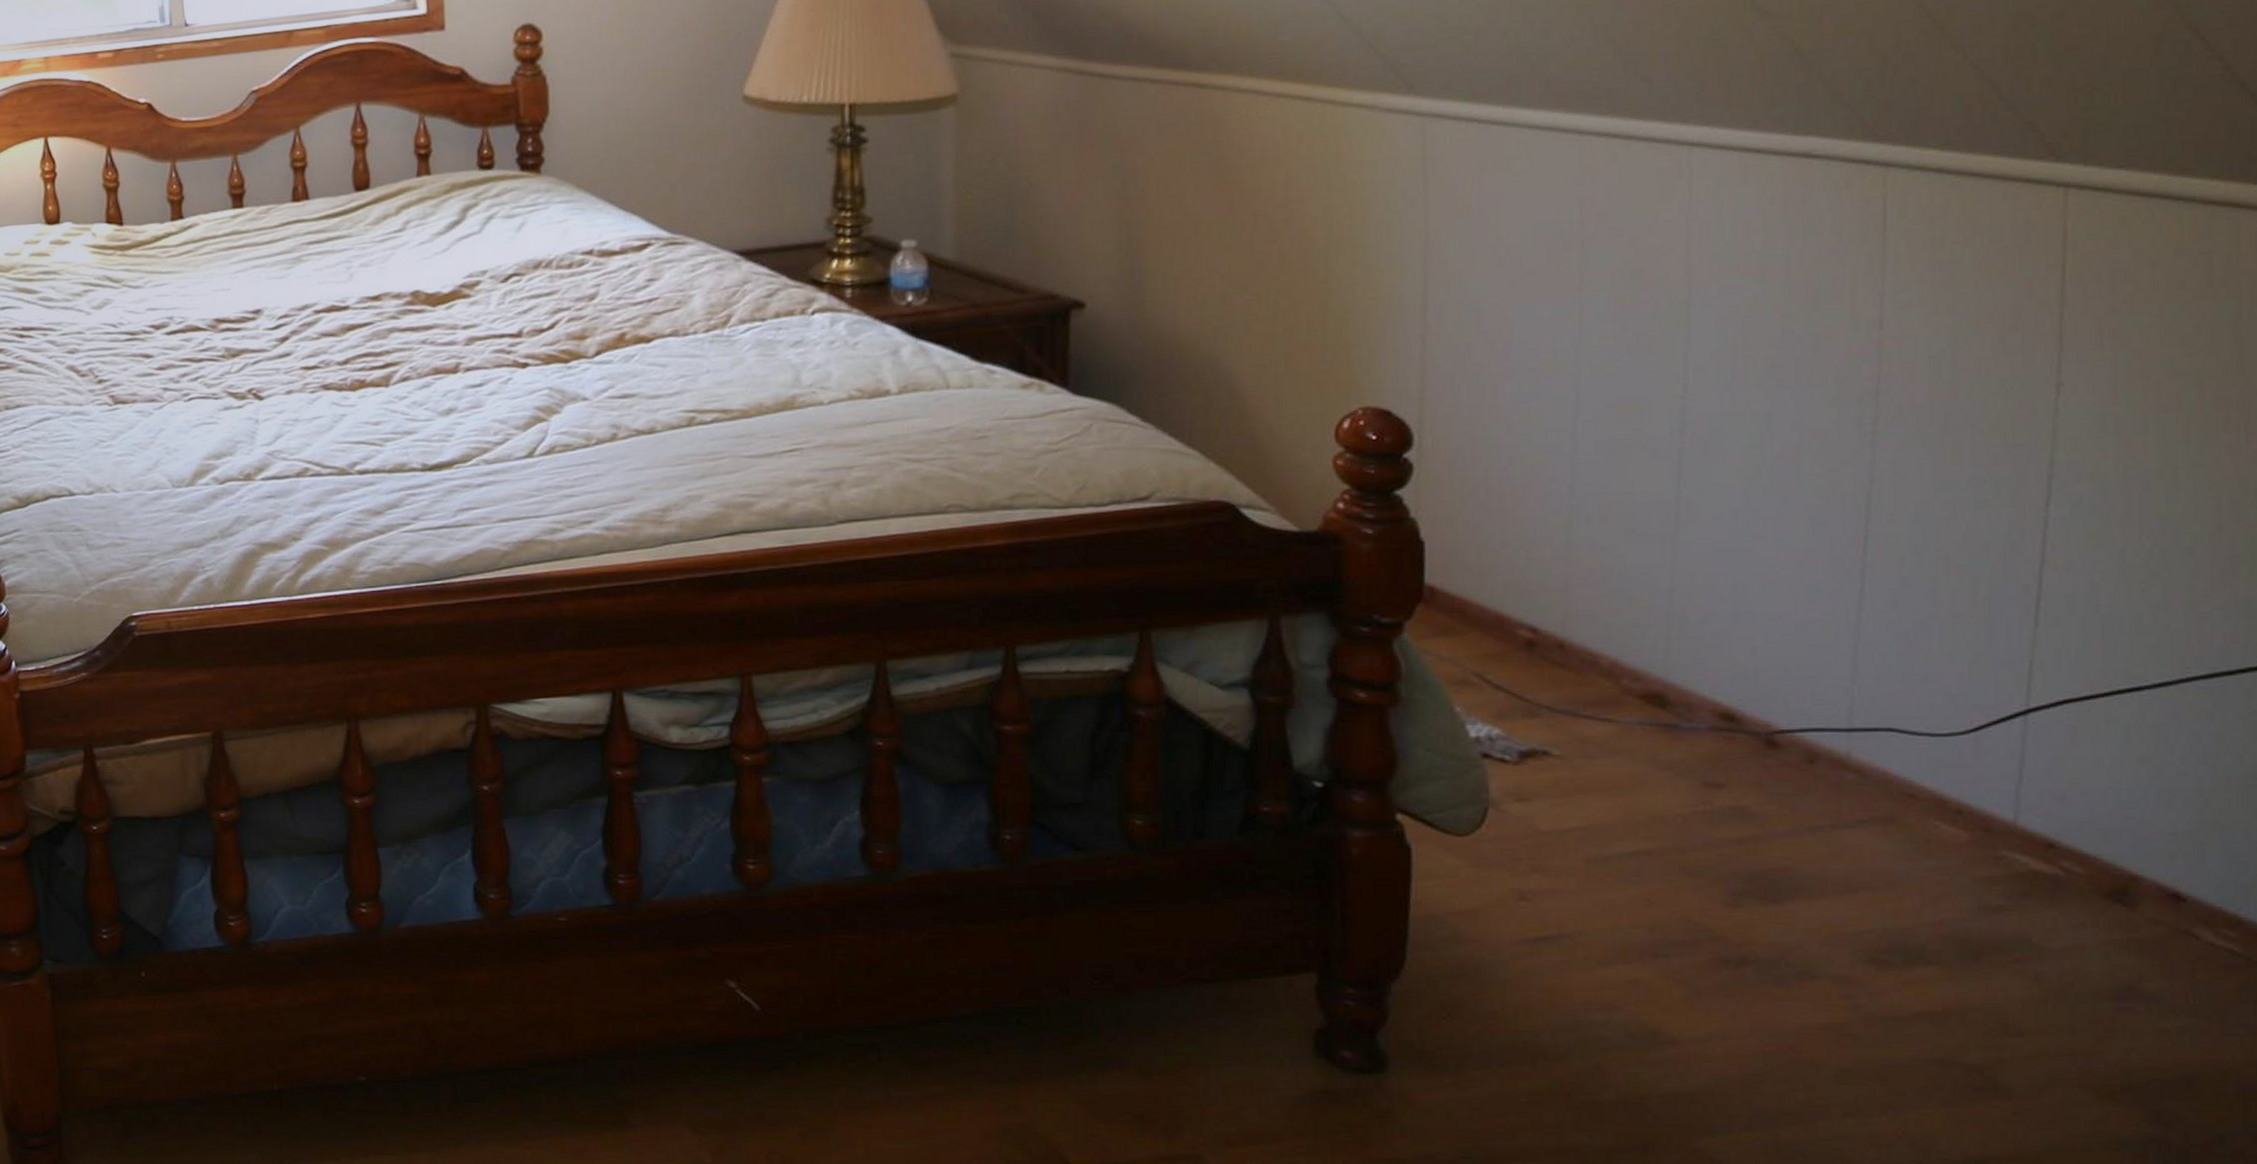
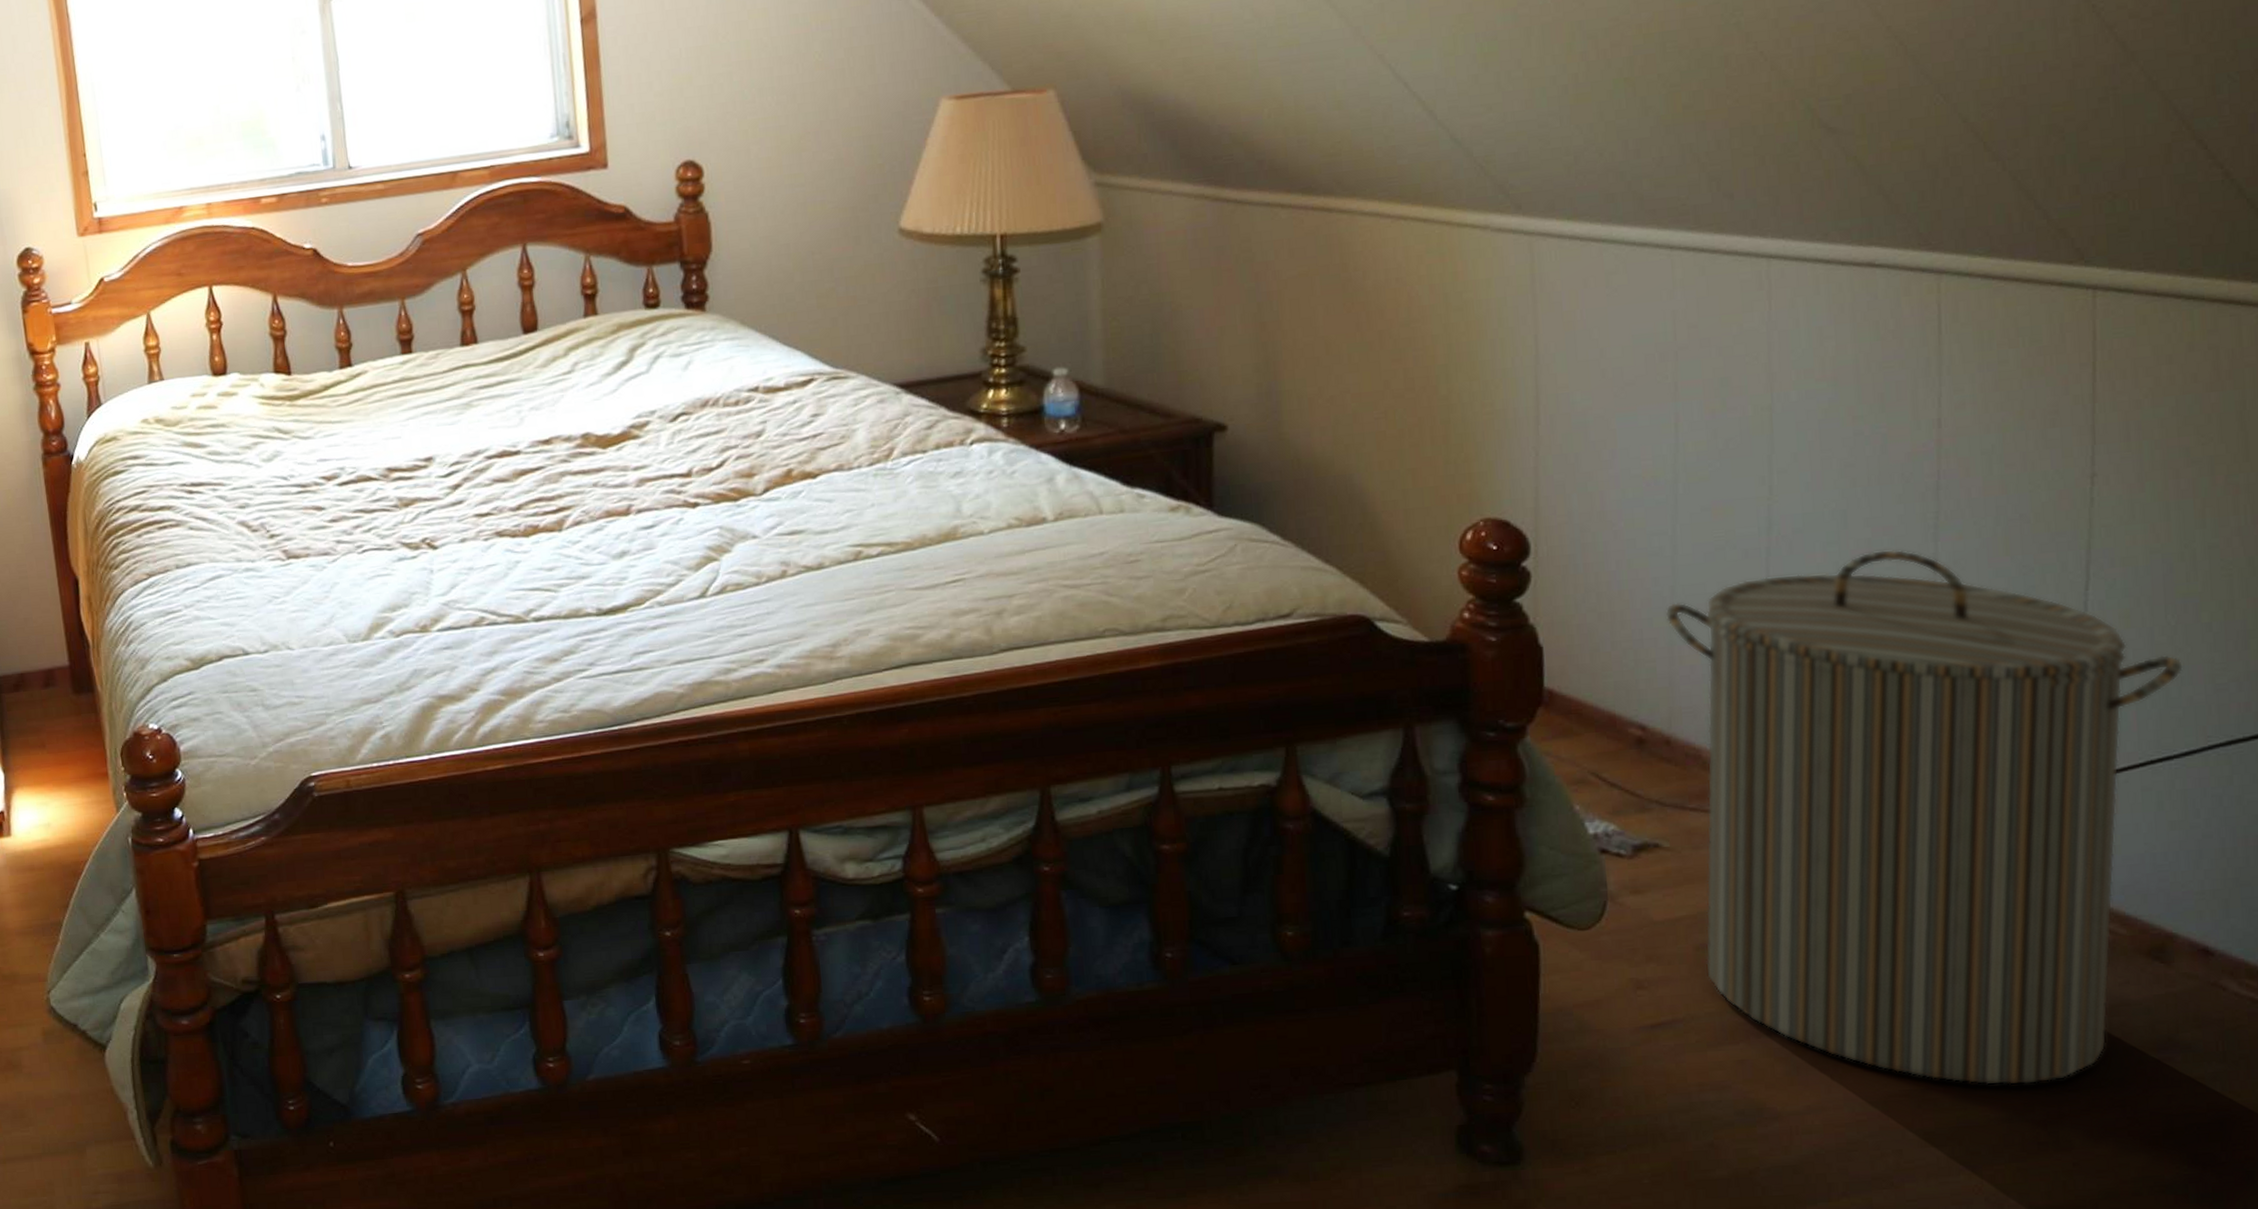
laundry hamper: none [1562,454,2160,1026] -> present [1665,549,2184,1086]

